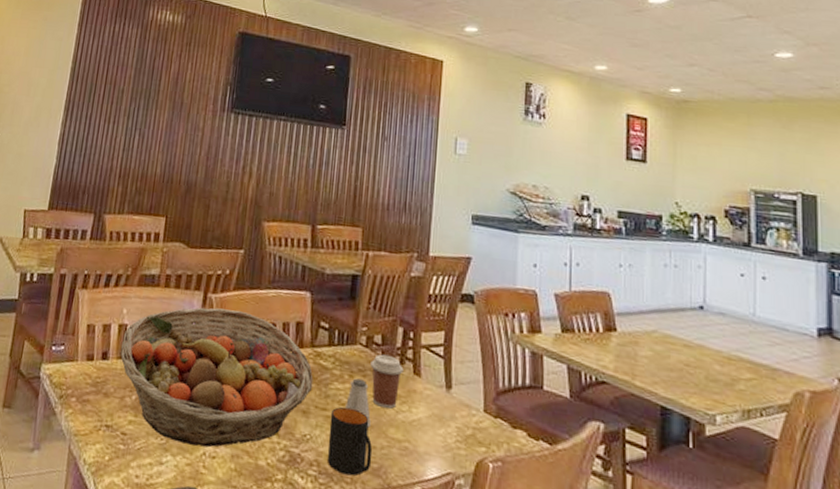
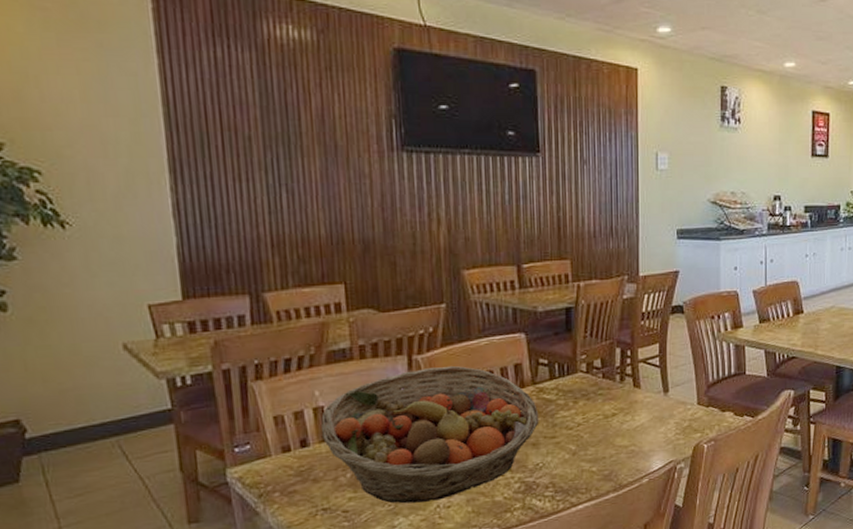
mug: present [327,406,373,476] -> none [560,429,603,488]
saltshaker: present [345,378,371,428] -> none [573,402,598,443]
coffee cup: present [370,354,404,409] -> none [593,375,624,423]

